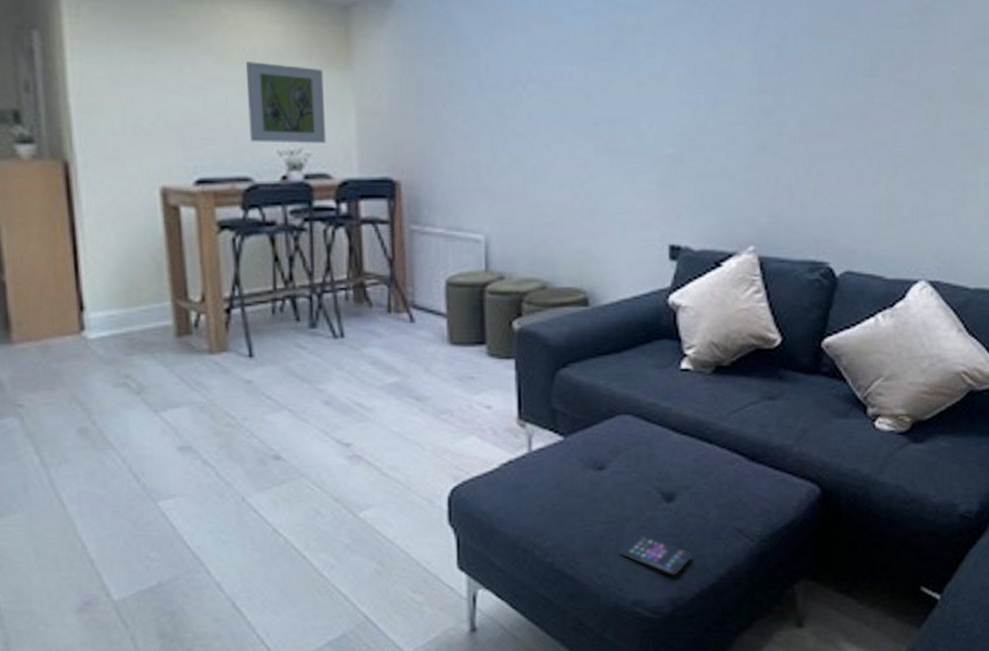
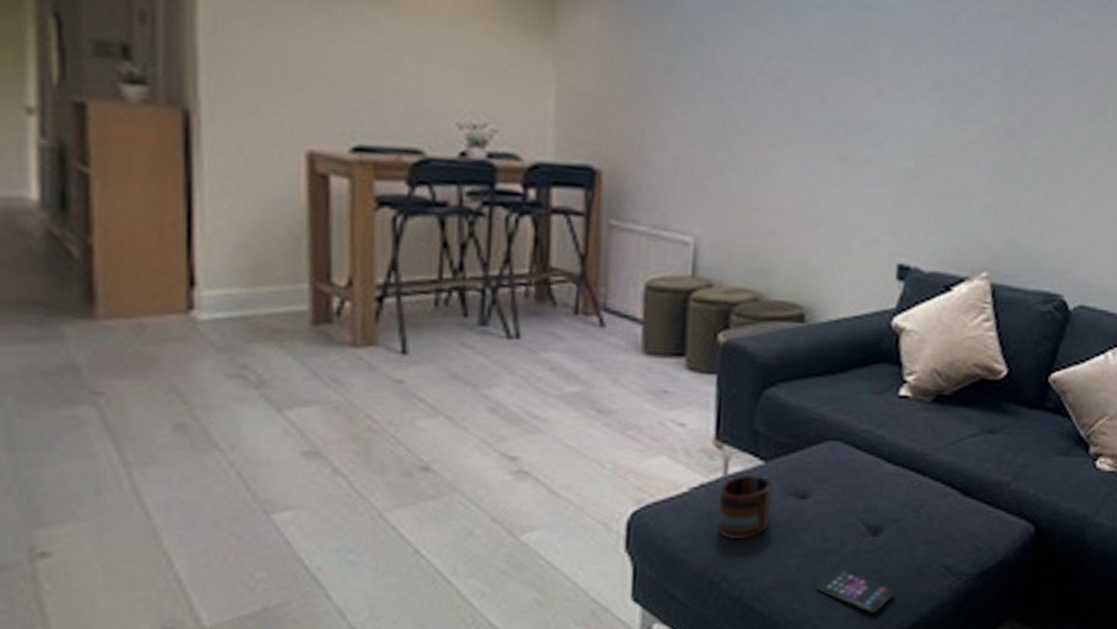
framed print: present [246,61,327,143] -> none [424,18,520,120]
mug: none [526,449,573,510] -> present [718,474,773,540]

